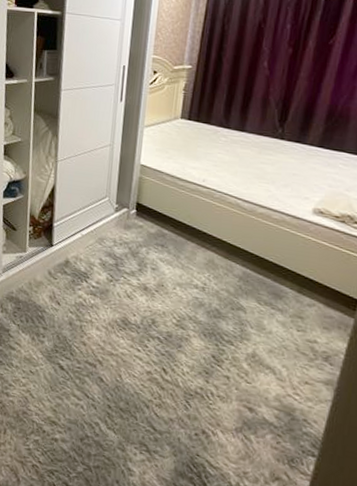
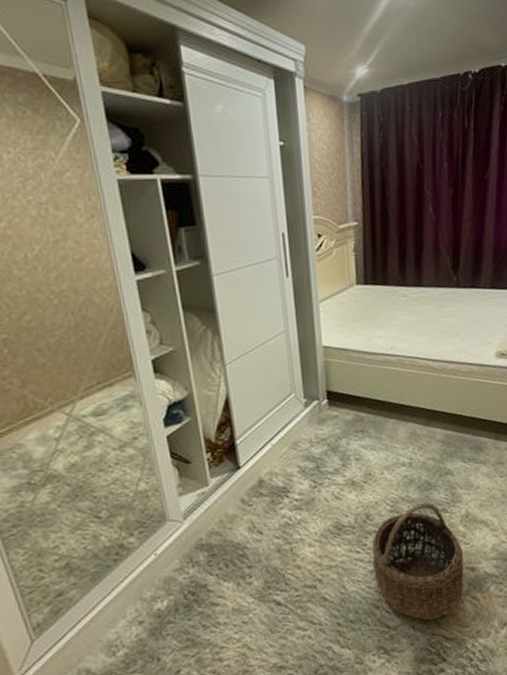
wicker basket: none [149,327,243,443] -> present [372,503,464,621]

